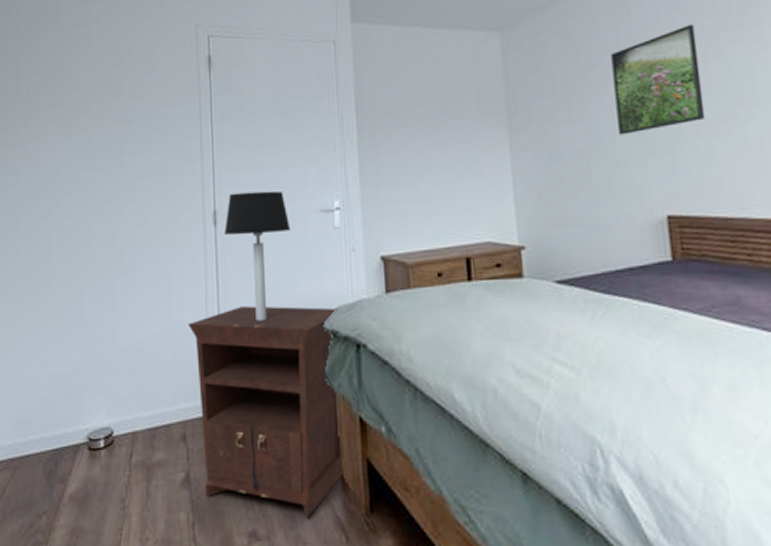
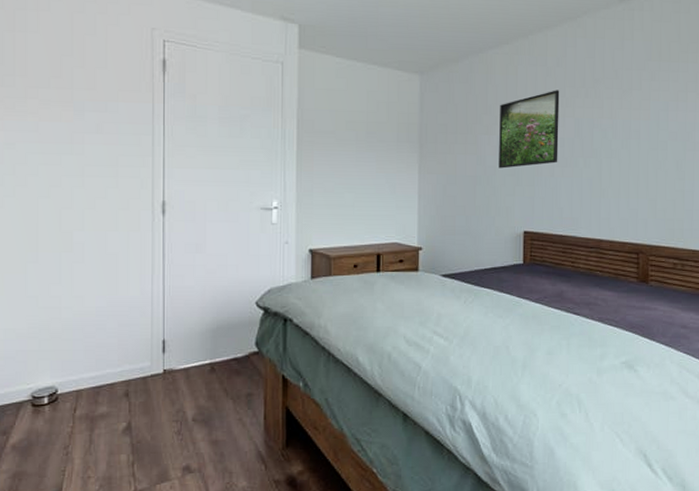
nightstand: present [189,306,344,519] -> none [134,285,270,454]
table lamp: present [224,190,291,322] -> none [172,187,233,298]

